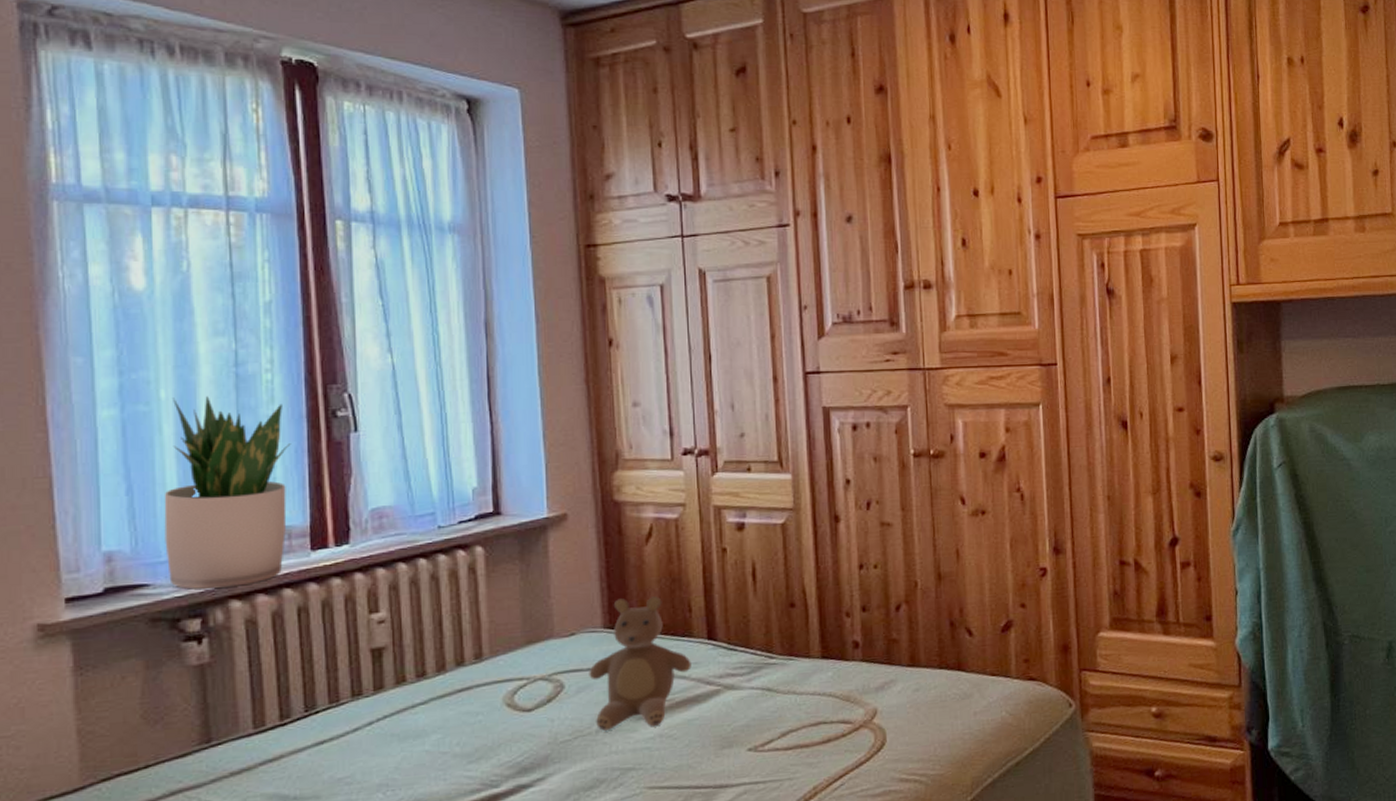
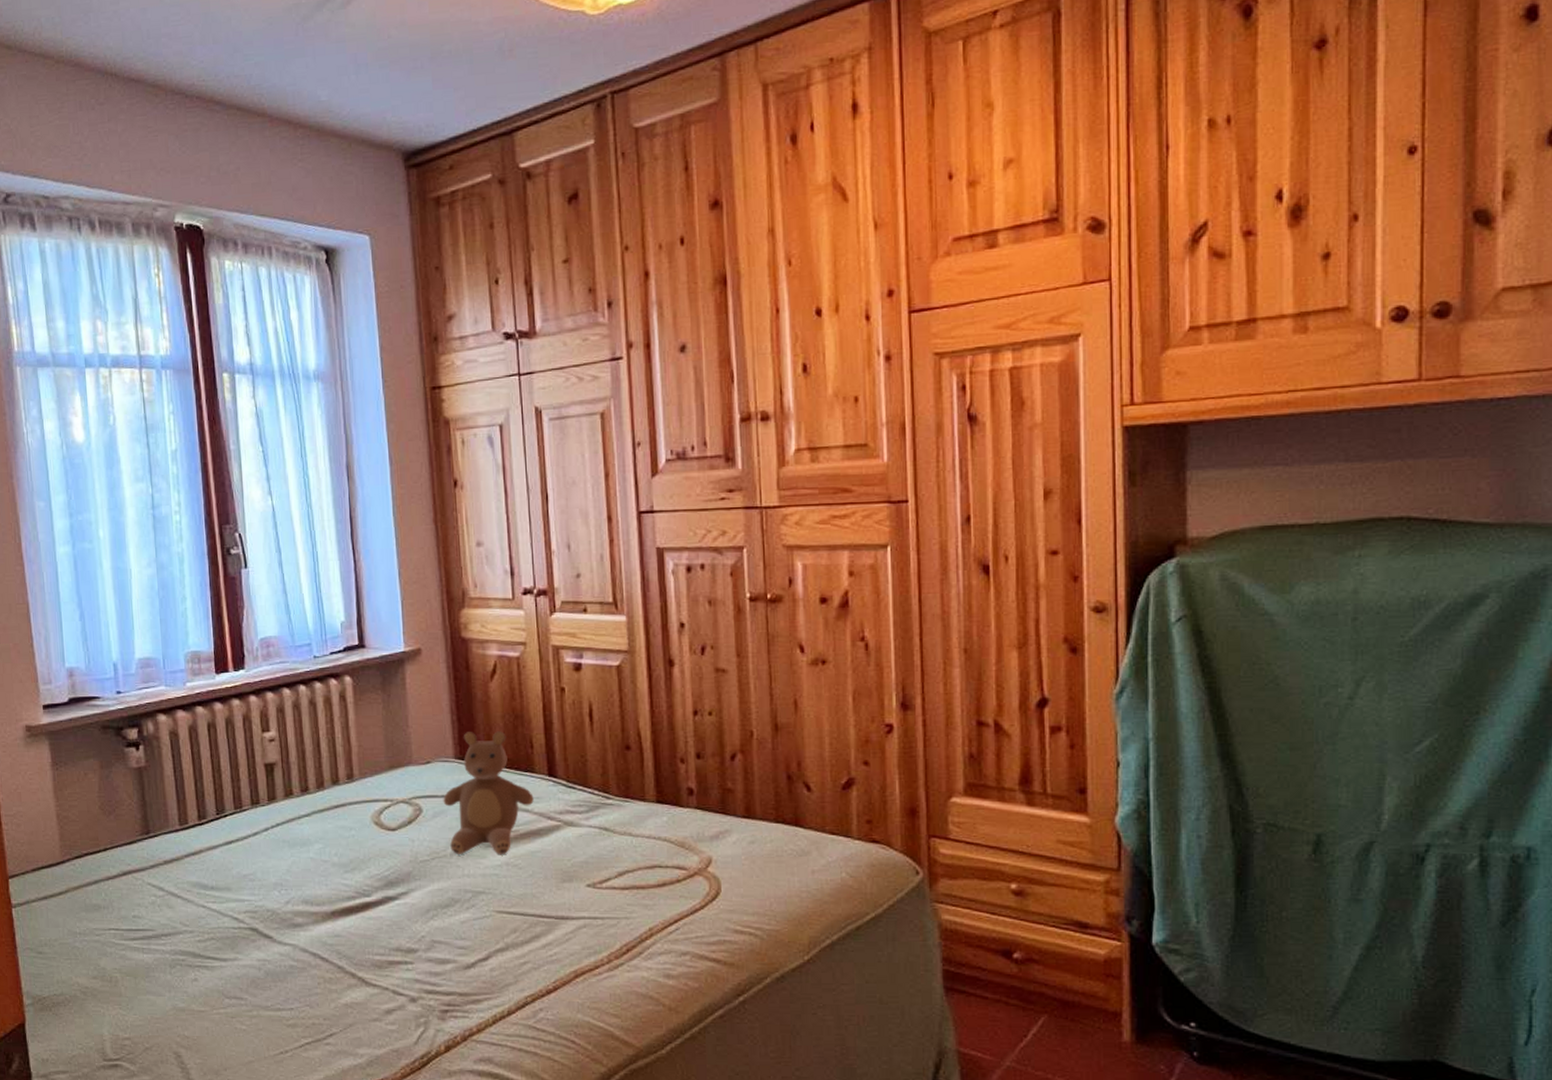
planter: present [164,396,291,590] -> none [106,535,197,704]

